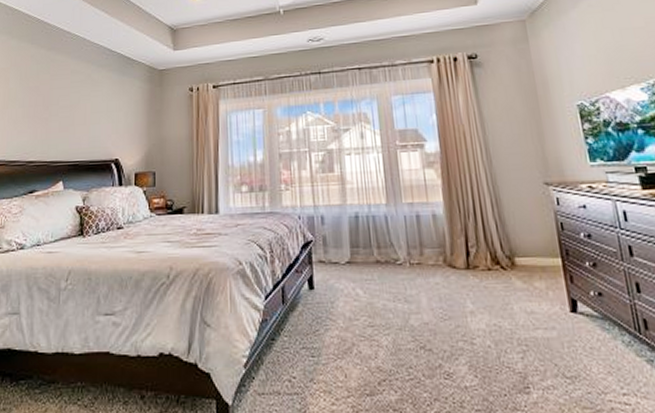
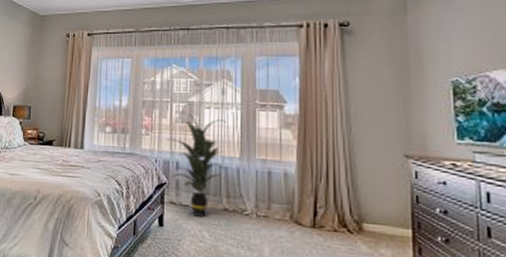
indoor plant: none [308,161,372,273] -> present [166,112,227,217]

